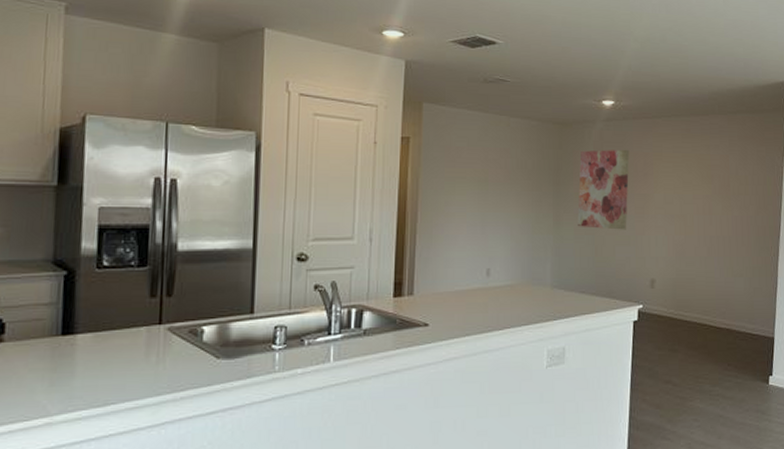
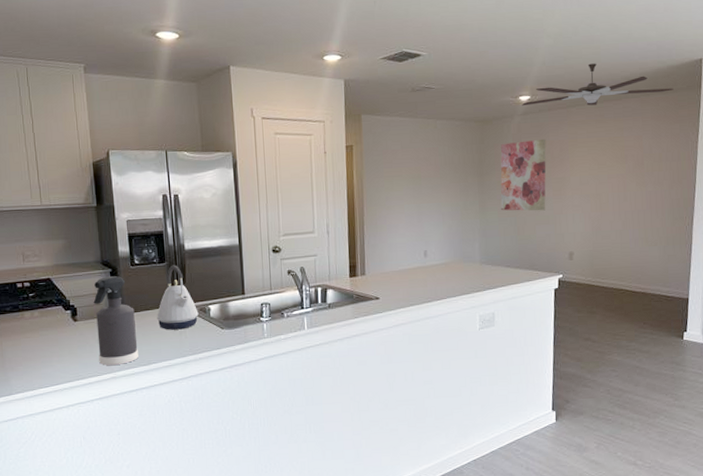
spray bottle: none [29,281,94,406] -> present [93,276,138,365]
kettle: none [125,270,187,358] -> present [157,265,199,330]
ceiling fan: none [605,73,760,118] -> present [522,63,674,106]

